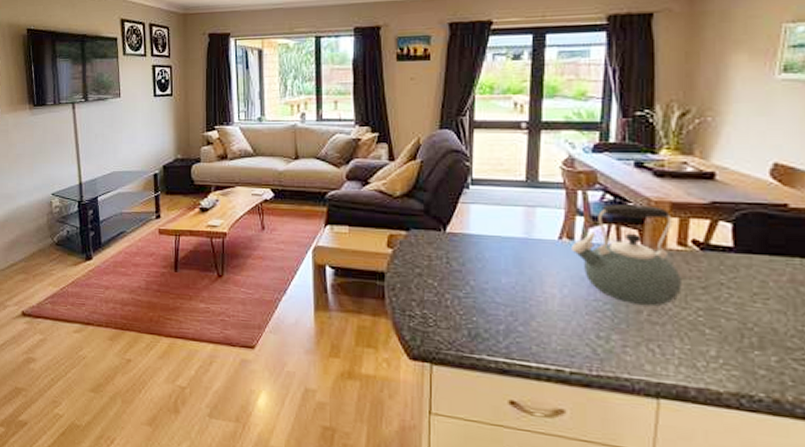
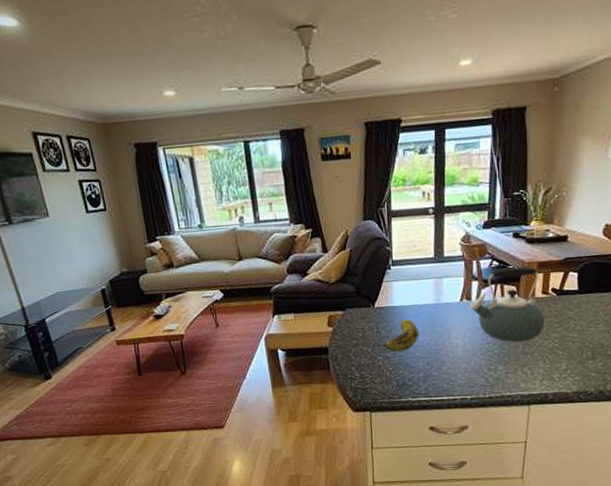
fruit: none [443,252,502,292] -> present [375,319,419,352]

